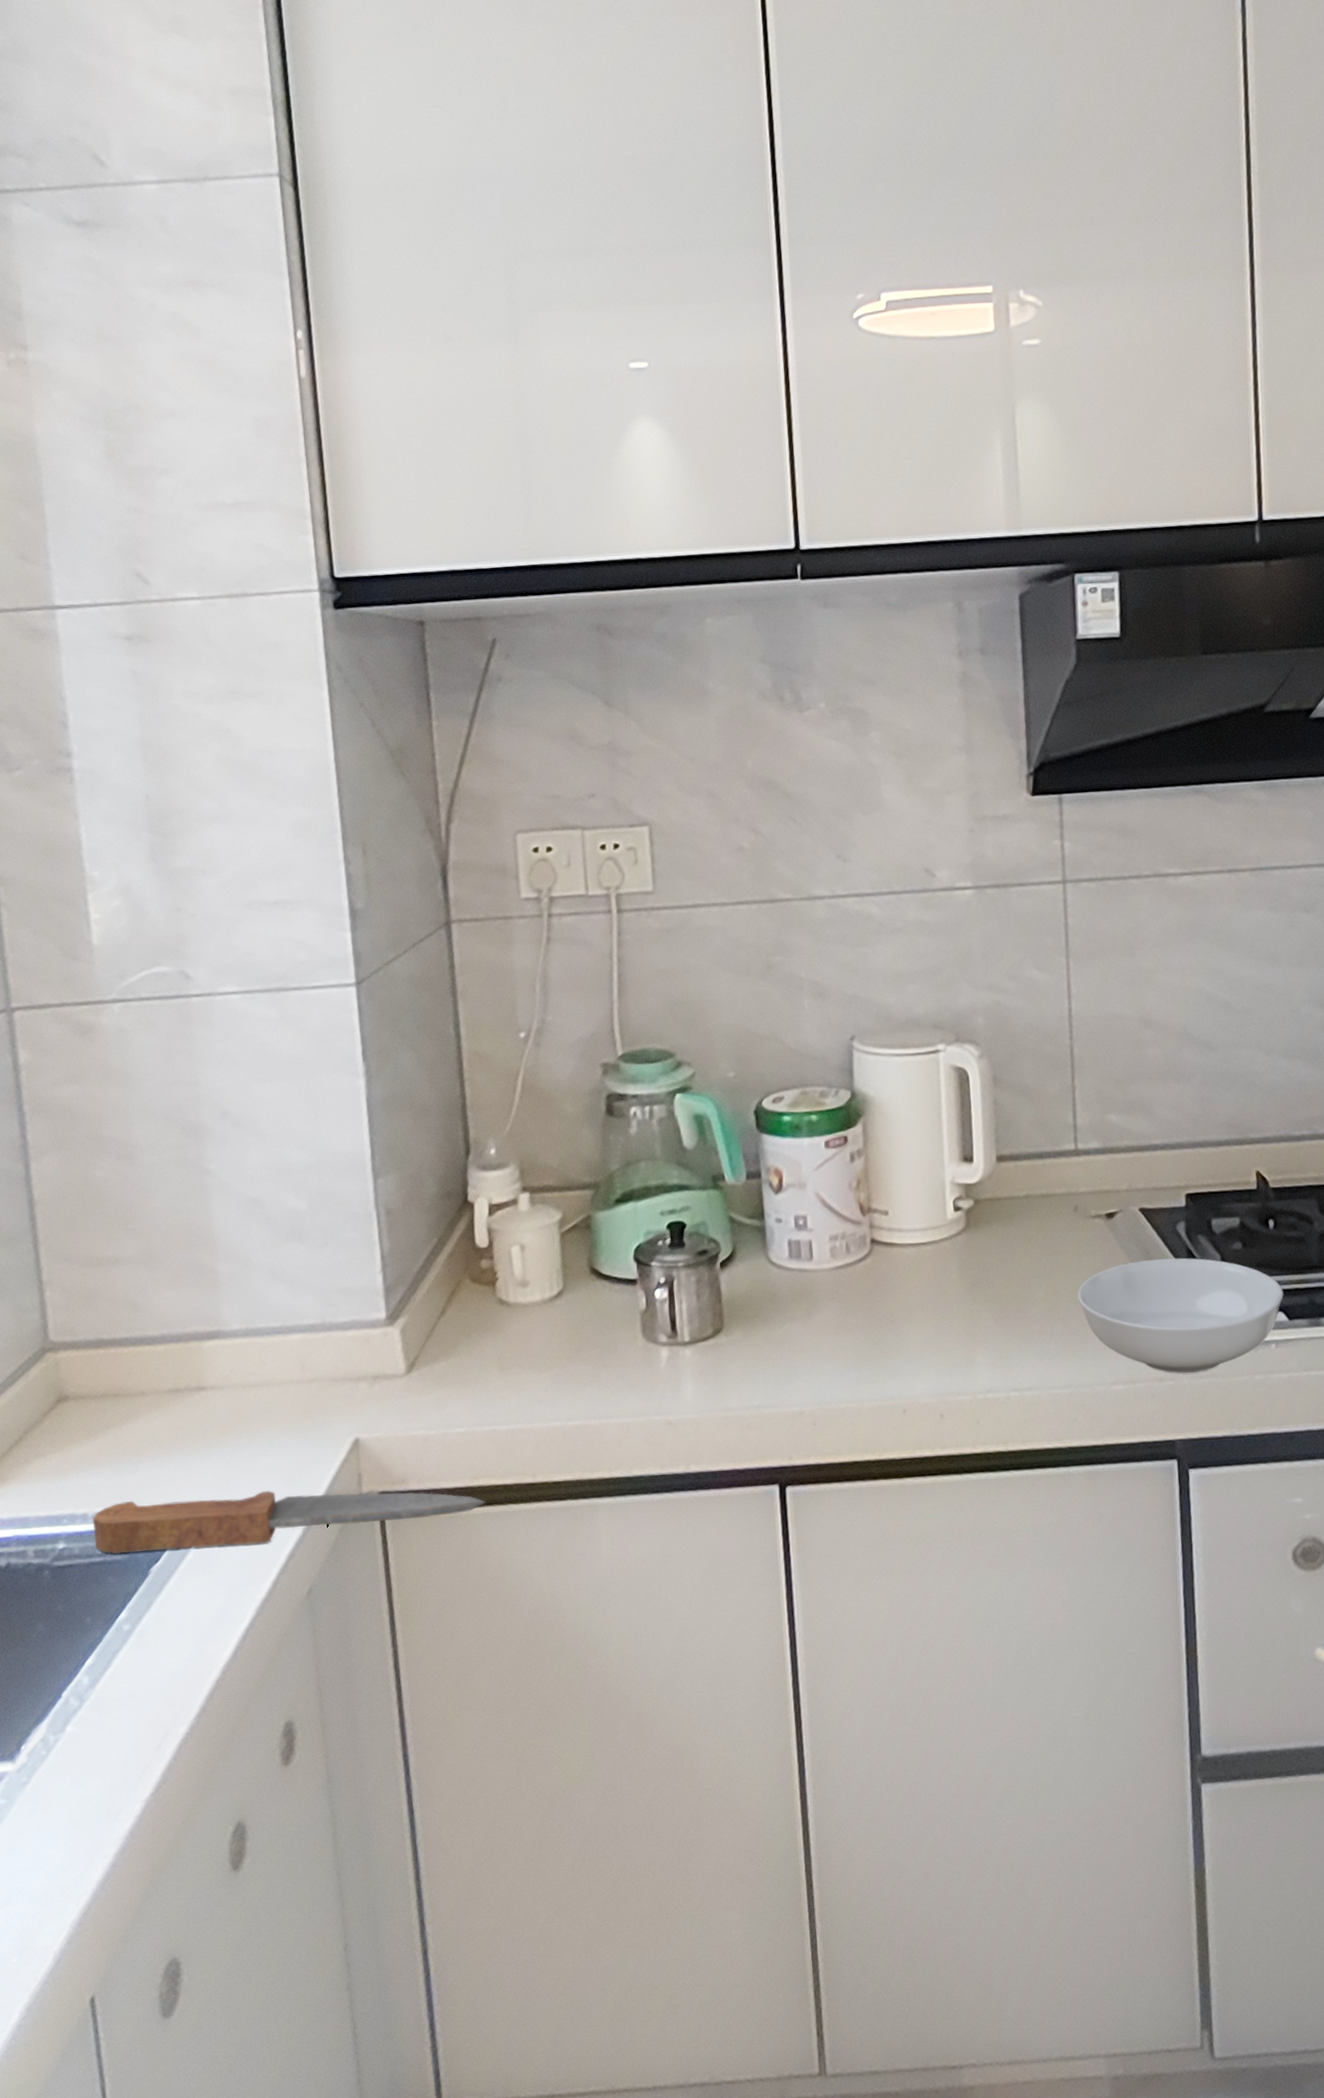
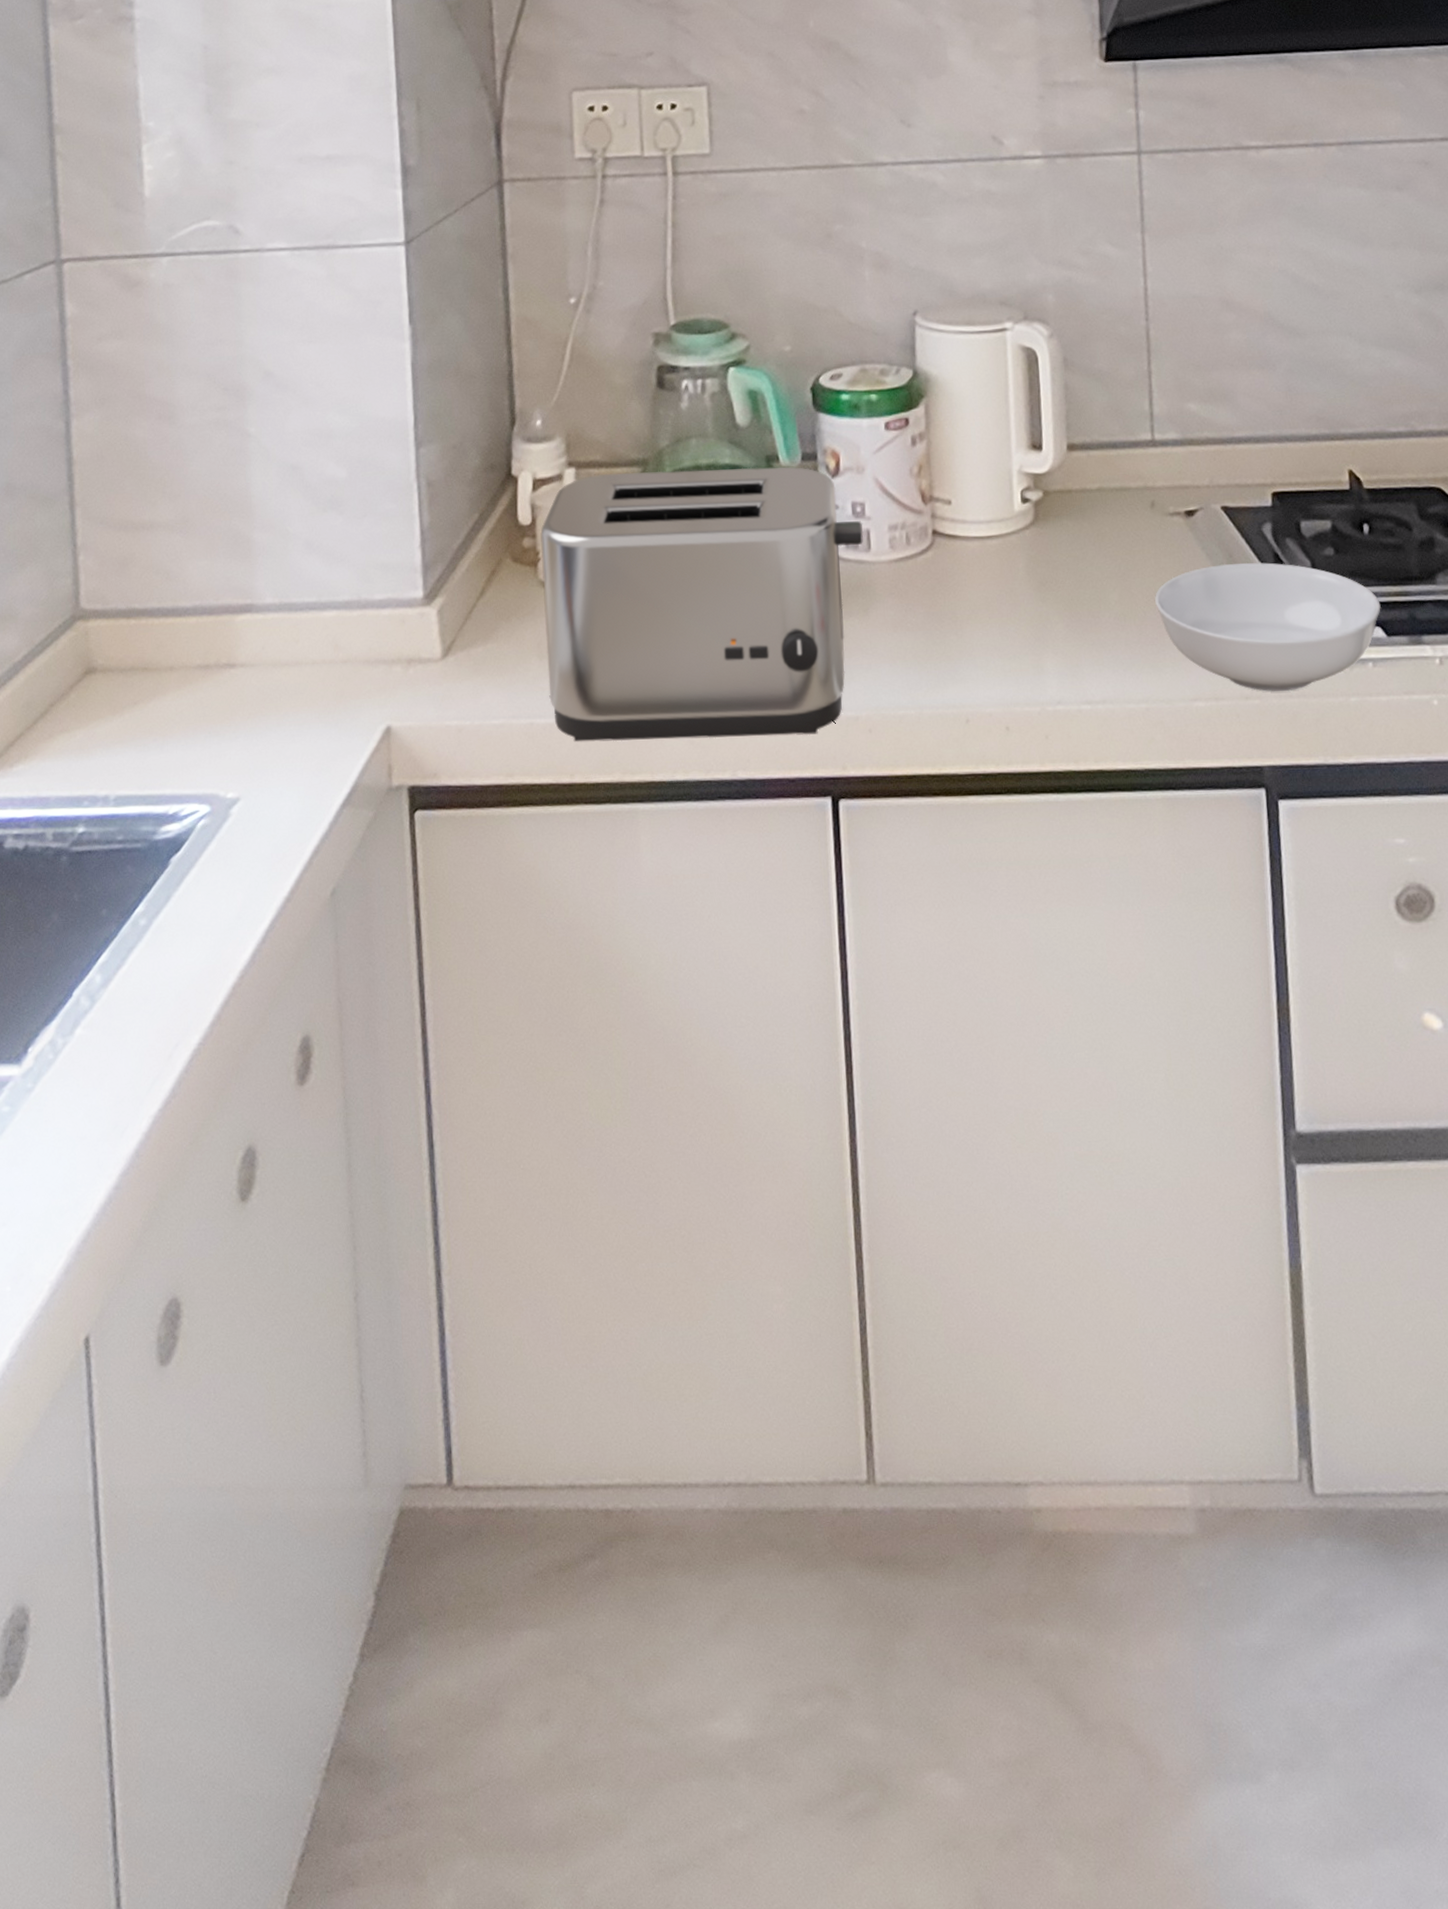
kitchen knife: present [92,1490,486,1554] -> none [114,779,521,841]
toaster: none [497,1184,806,1446] -> present [540,466,864,743]

